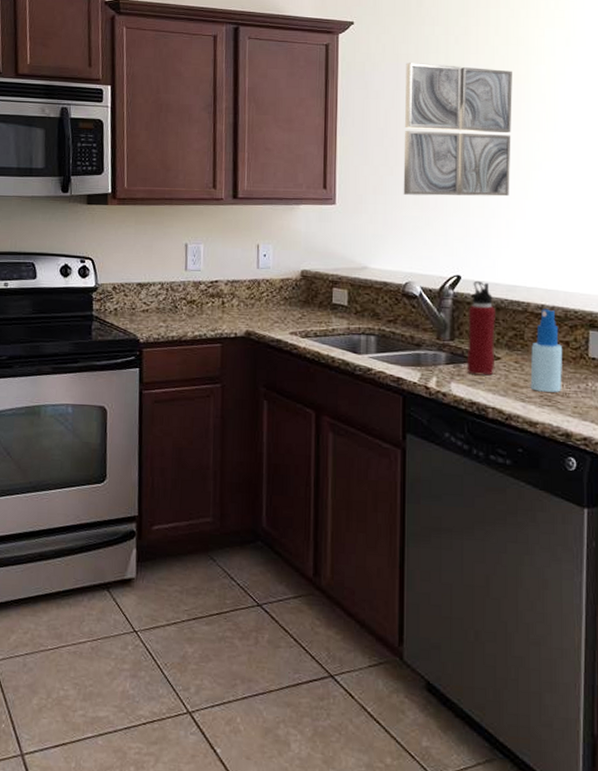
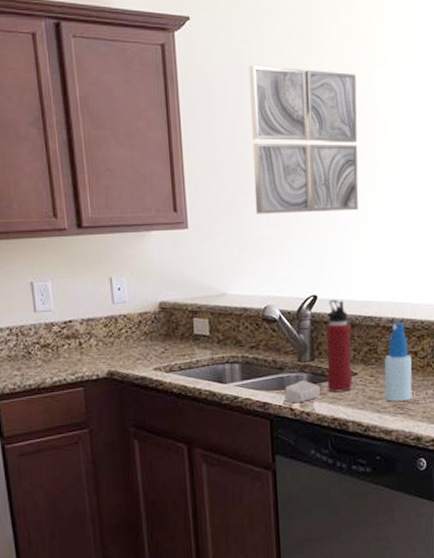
soap bar: none [420,359,458,381] -> present [284,380,320,403]

